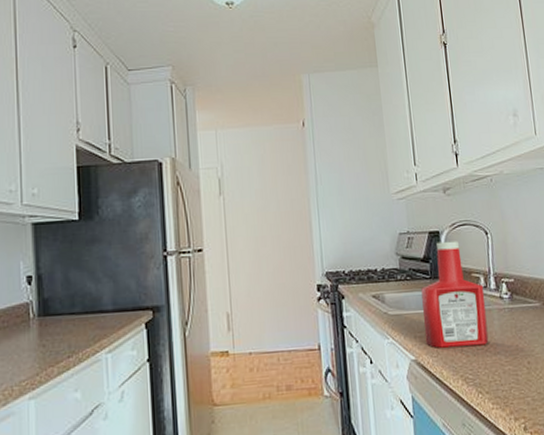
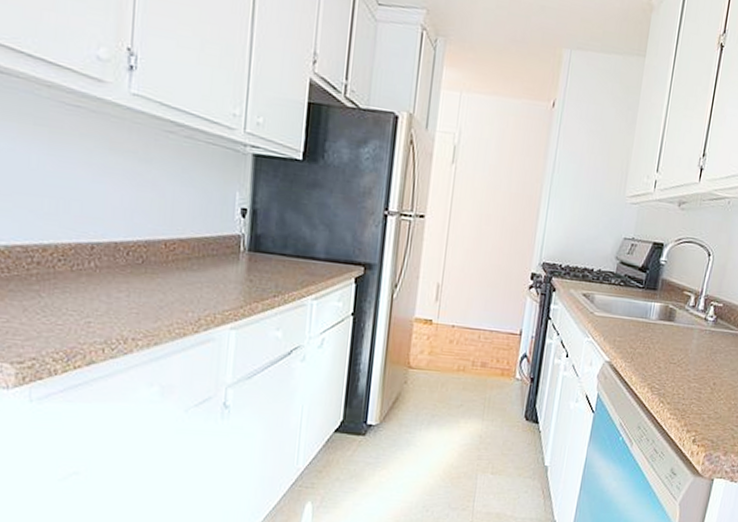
ketchup bottle: present [421,241,489,348] -> none [623,254,692,361]

